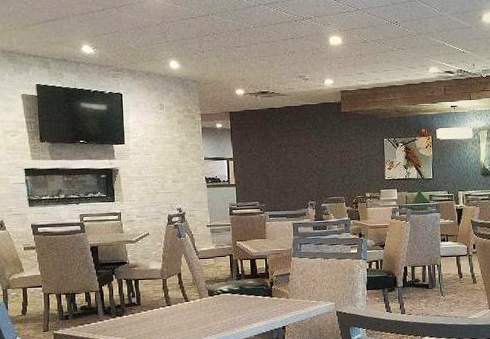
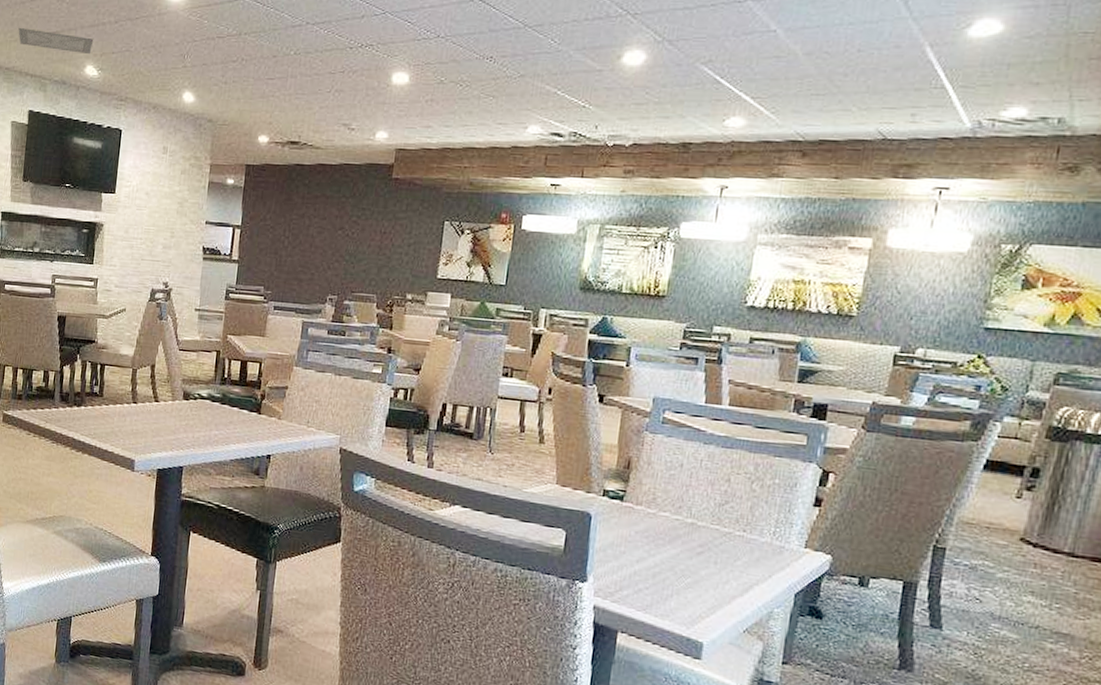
ceiling vent: none [15,18,86,37] -> present [18,27,94,55]

